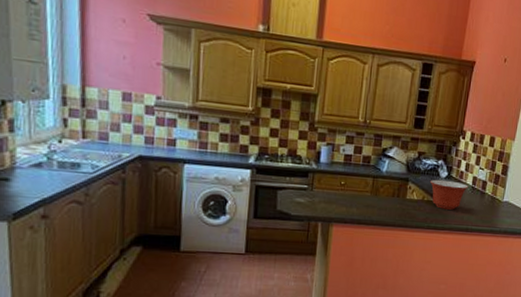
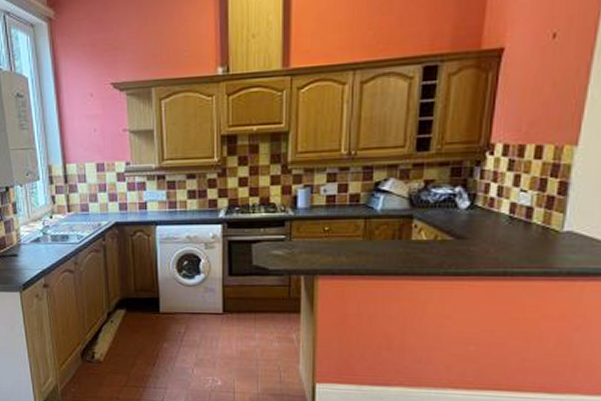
mixing bowl: present [429,179,468,210] -> none [443,211,503,249]

